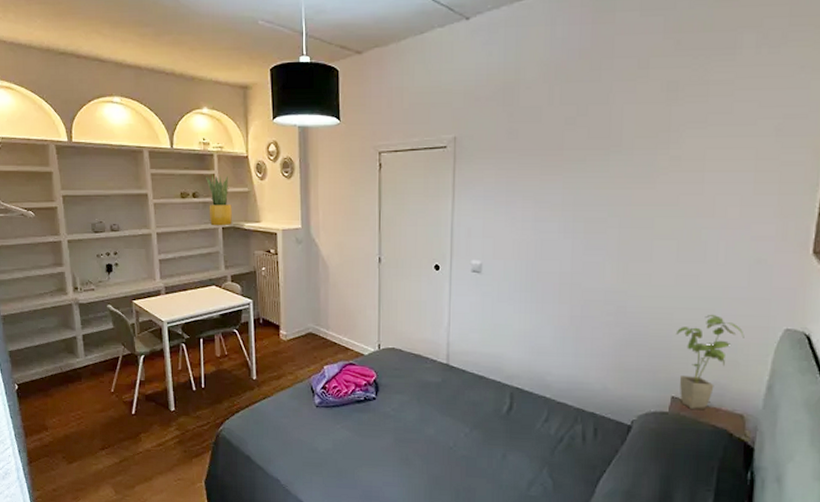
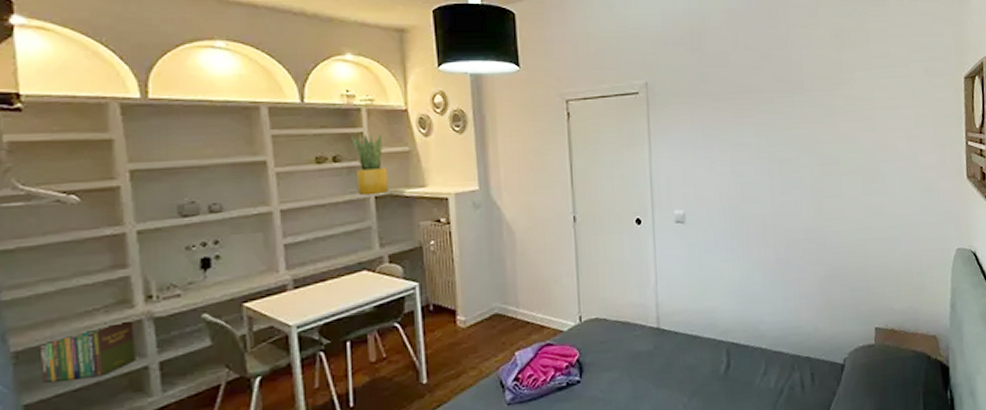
books: none [16,303,69,340] -> present [39,322,136,383]
house plant: present [675,315,745,411] -> none [871,242,927,339]

